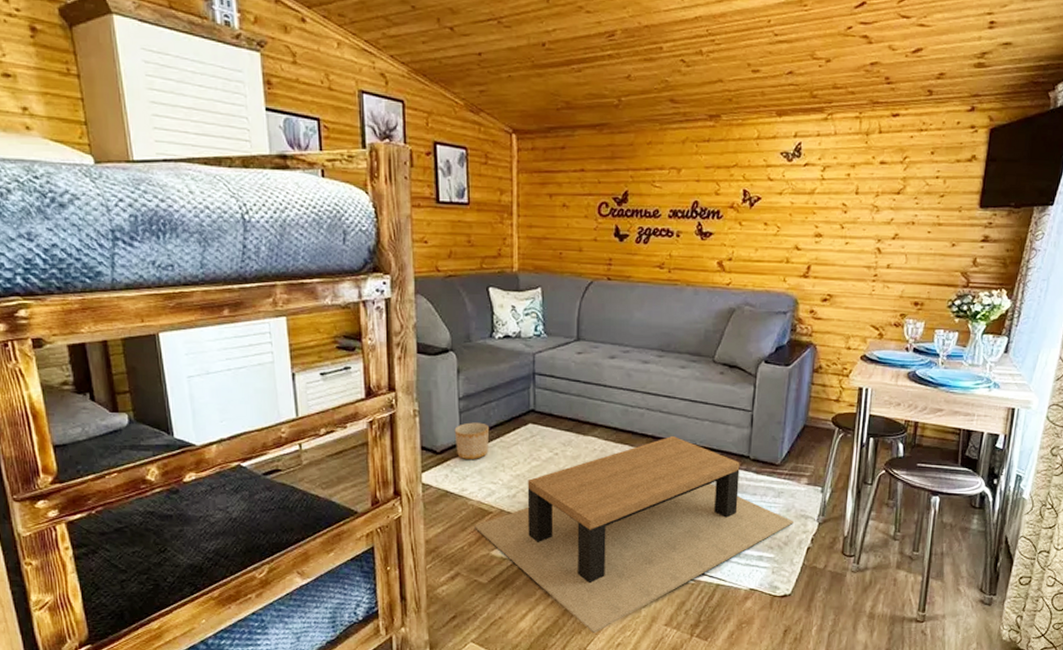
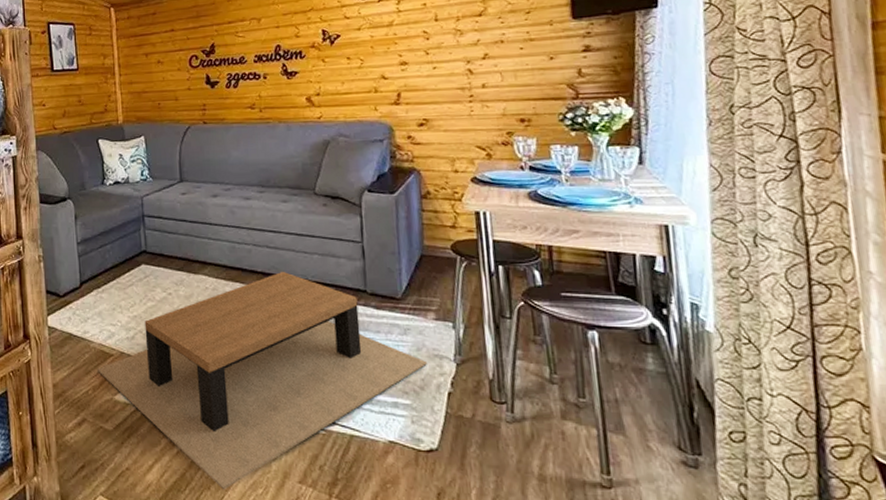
planter: present [454,422,490,459] -> none [75,265,107,301]

